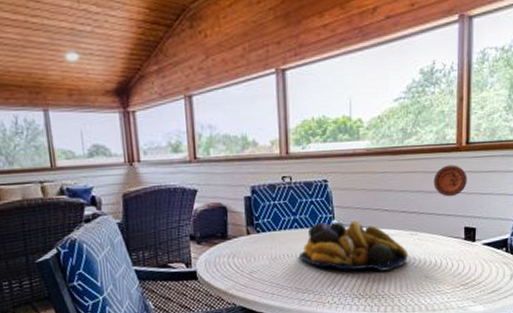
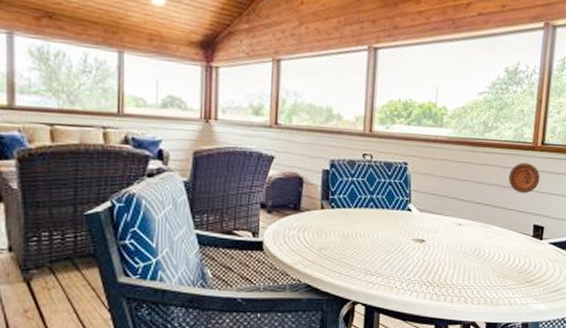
fruit bowl: present [298,220,409,271] -> none [371,205,479,260]

